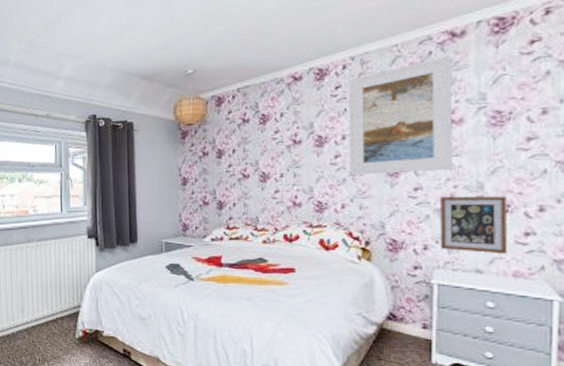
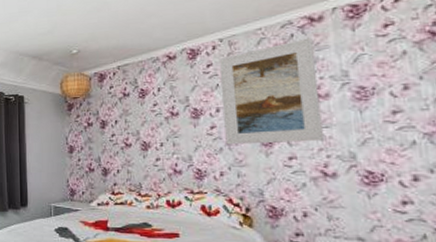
picture frame: present [440,196,508,255] -> none [315,165,388,223]

